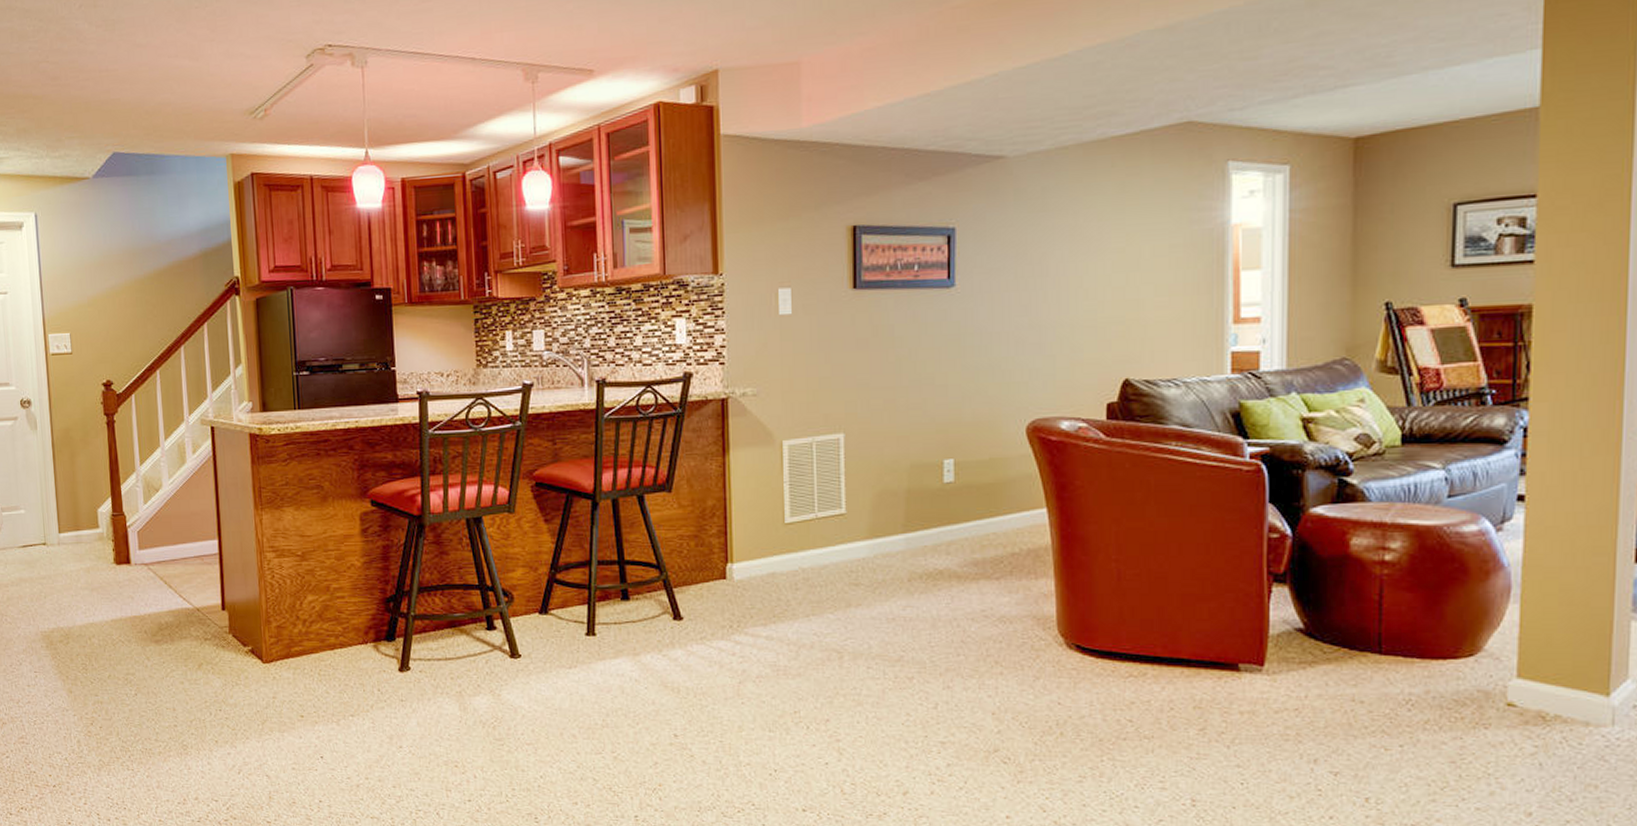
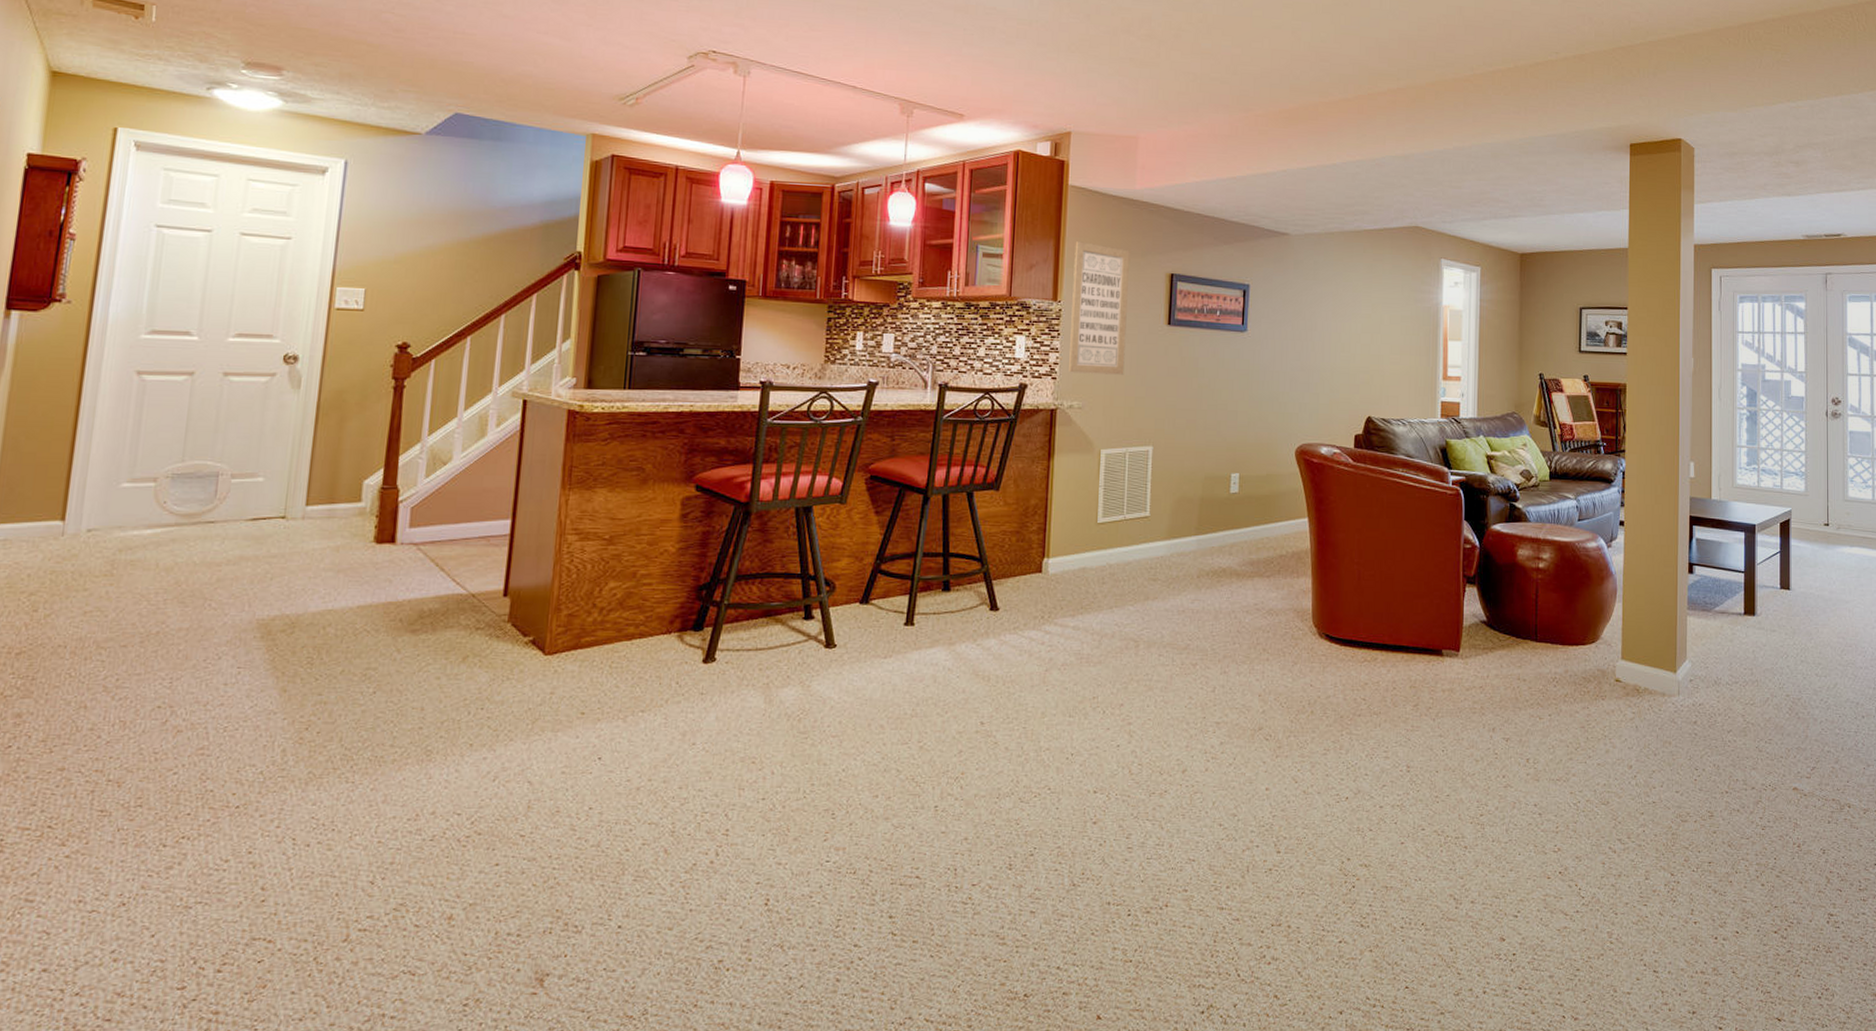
wall art: none [734,200,804,356] -> present [1069,241,1130,375]

